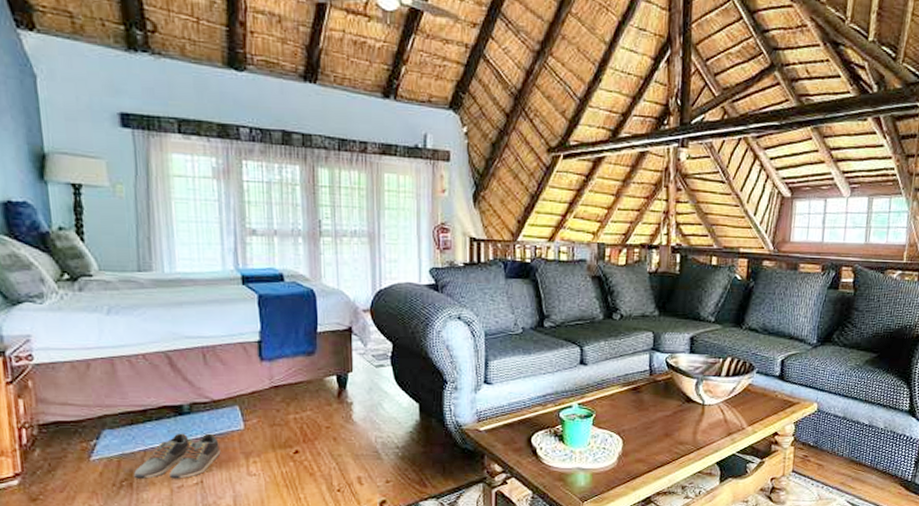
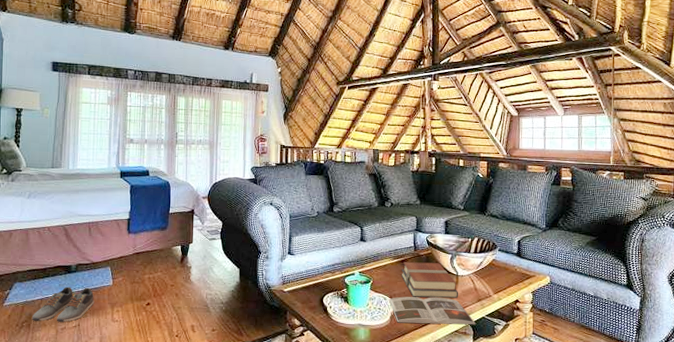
magazine: none [615,432,724,465] -> present [388,297,476,325]
books: none [632,389,705,433] -> present [401,262,459,299]

